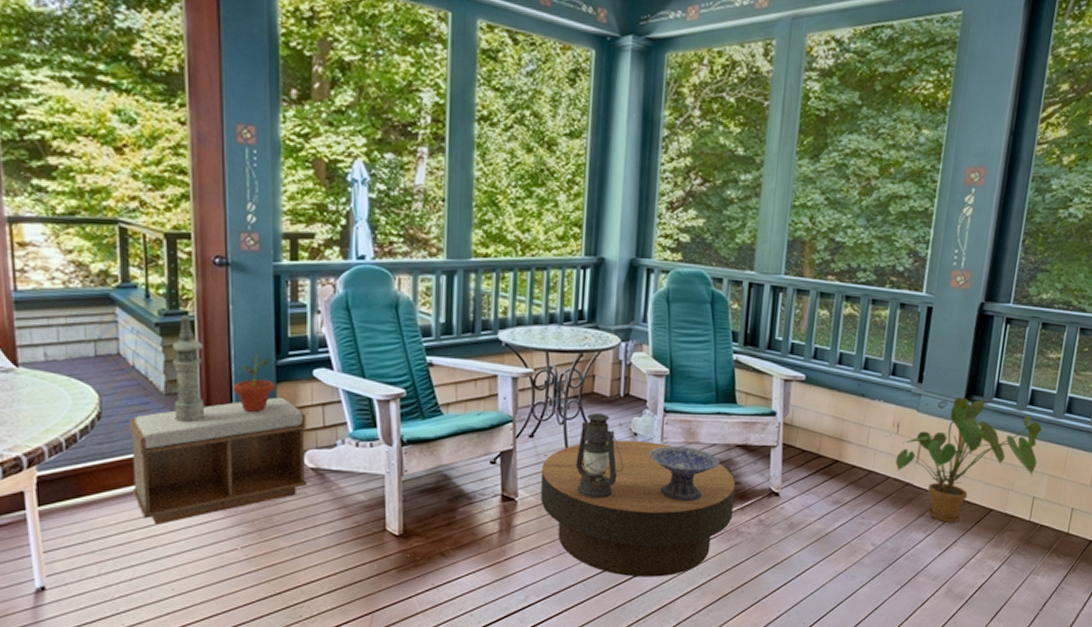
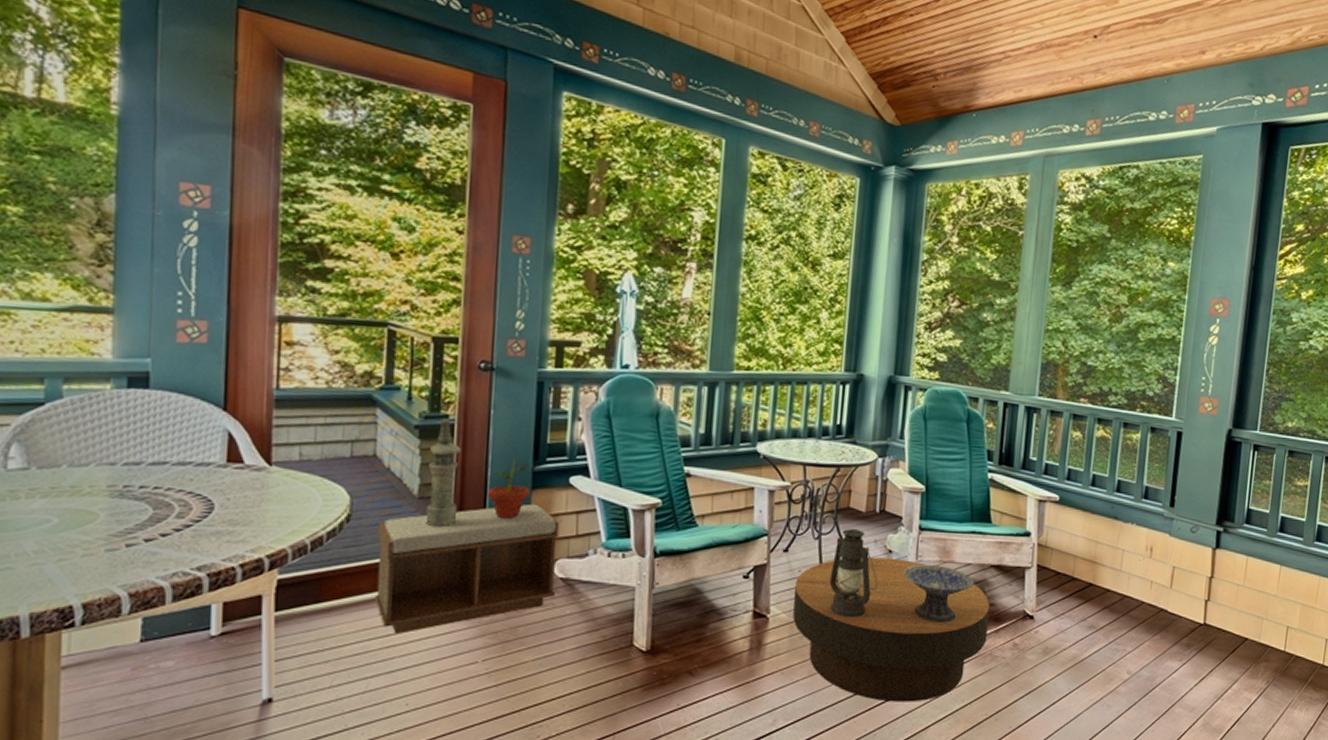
house plant: present [895,397,1042,523] -> none [1149,523,1293,652]

